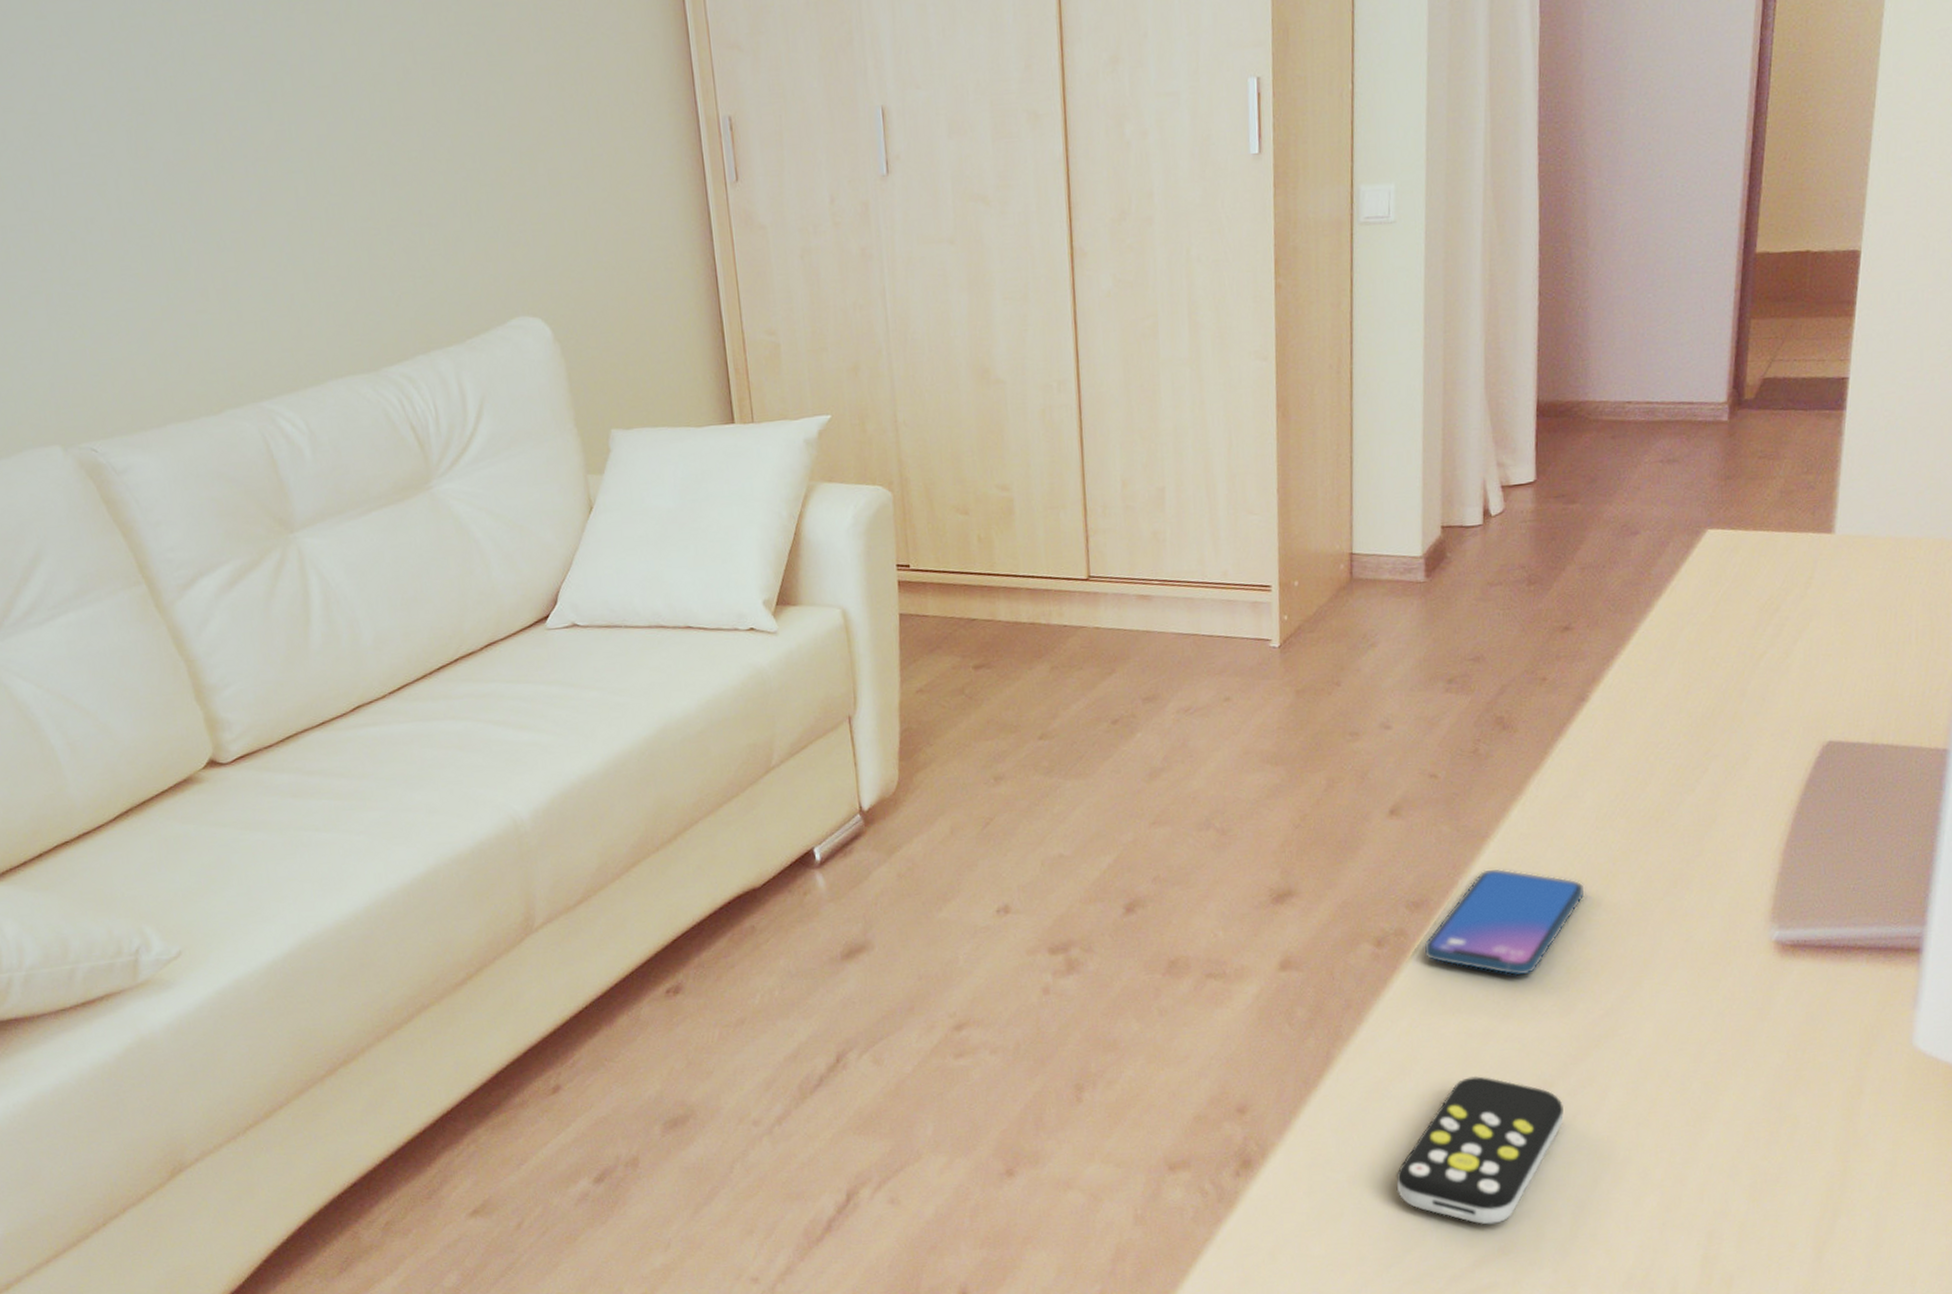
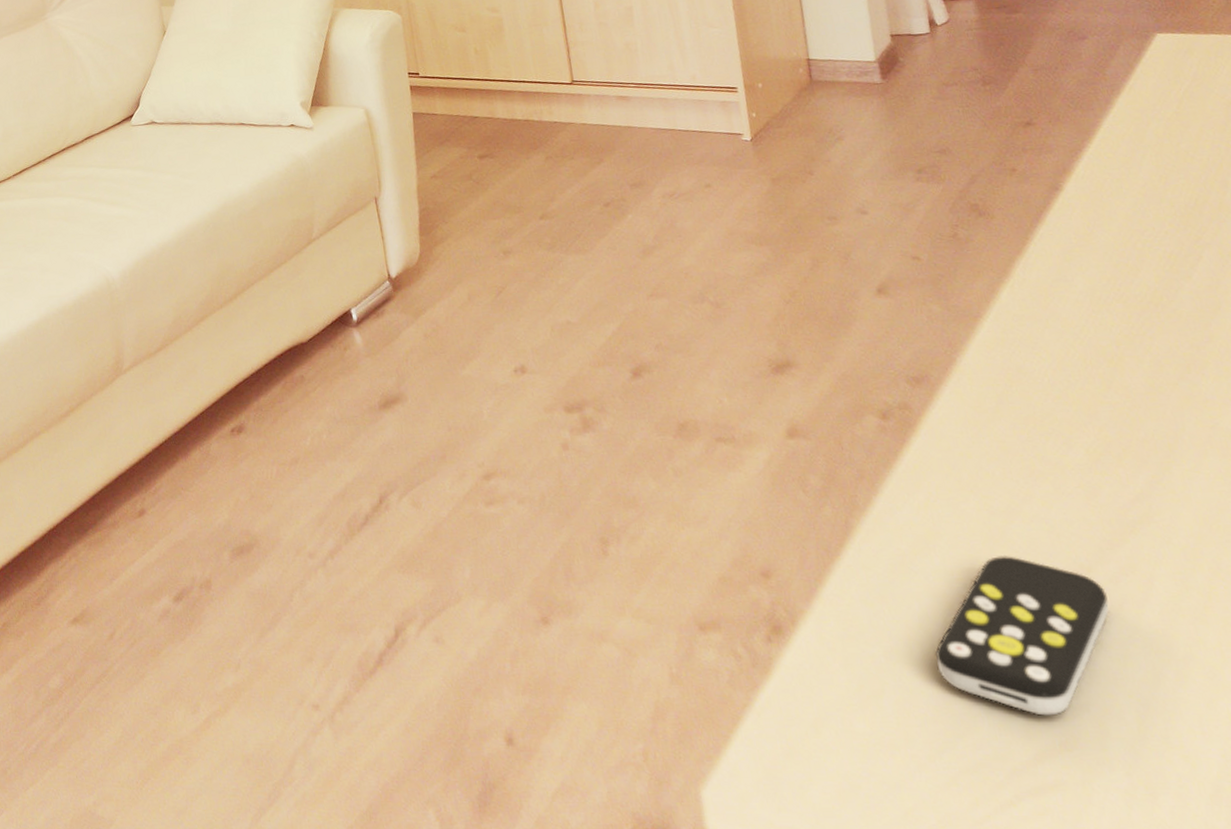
smartphone: present [1424,868,1585,976] -> none [930,347,1092,455]

